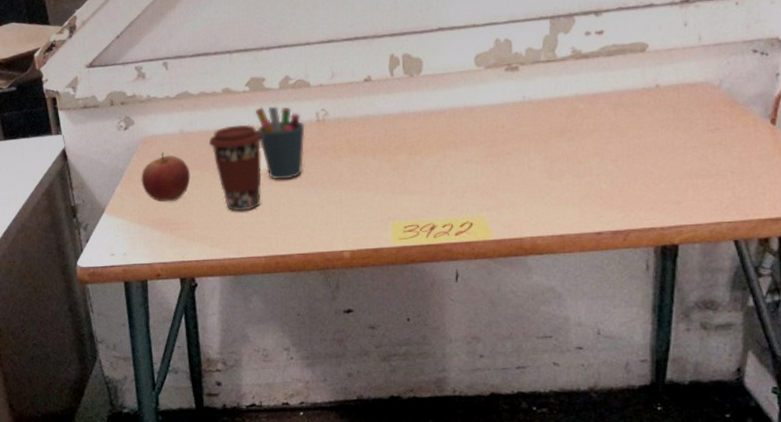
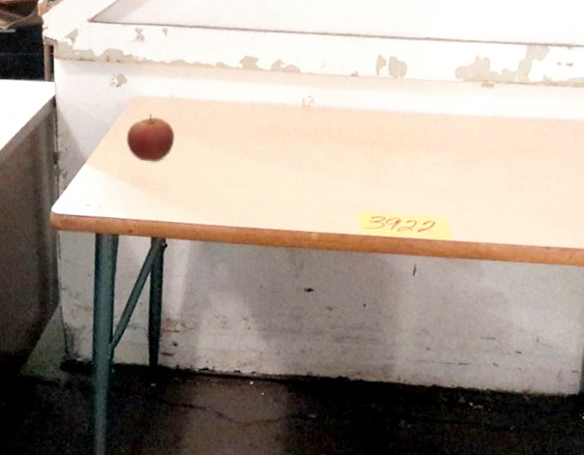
coffee cup: present [208,124,263,212] -> none [196,97,250,182]
pen holder: present [254,106,305,180] -> none [244,85,291,157]

